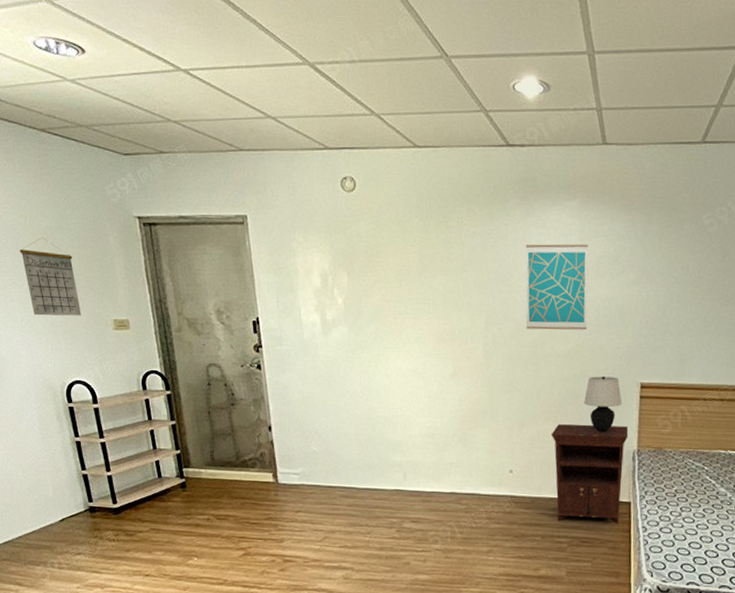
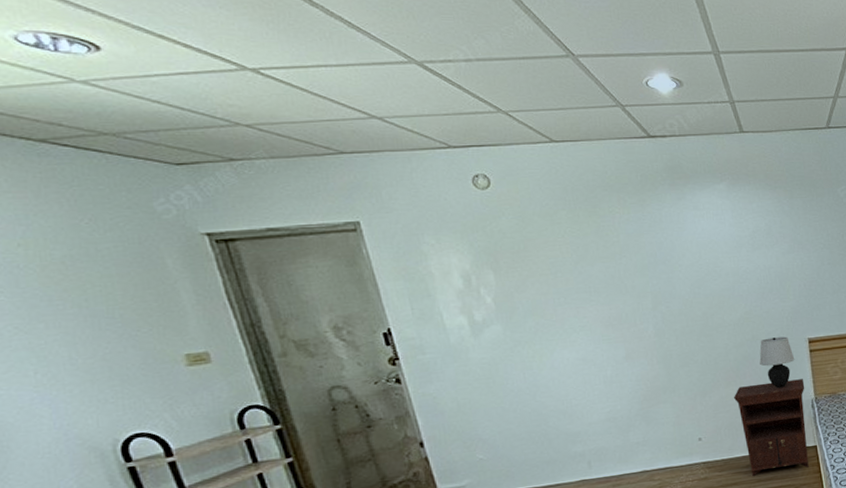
calendar: present [19,238,82,316] -> none [20,269,134,364]
wall art: present [525,244,589,330] -> none [681,221,752,304]

